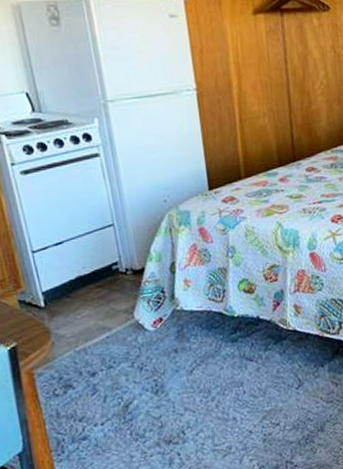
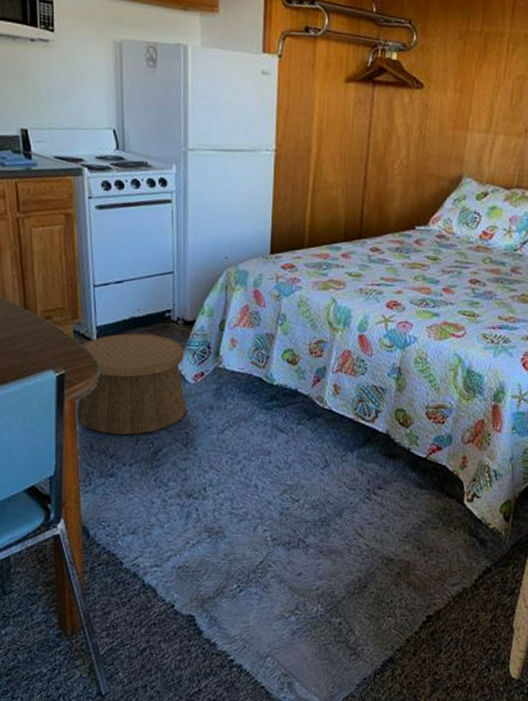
basket: none [31,289,152,398] -> present [76,333,187,435]

